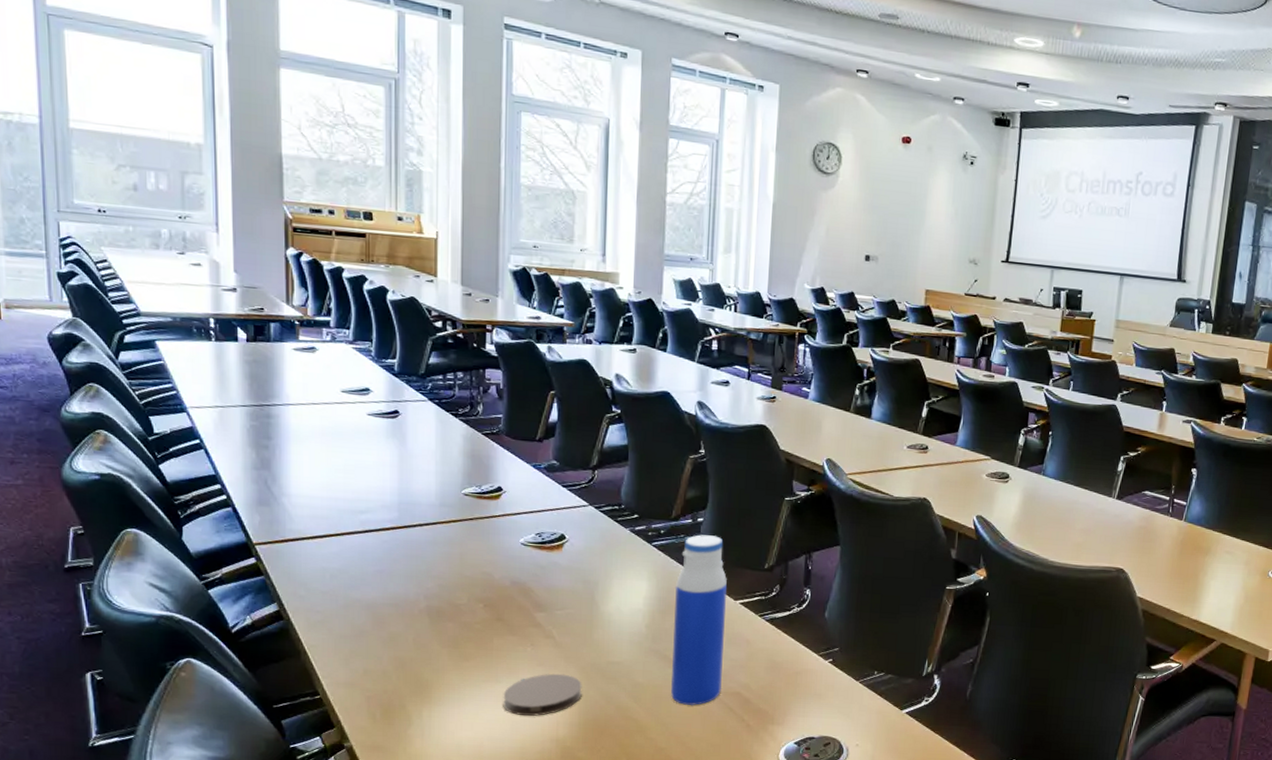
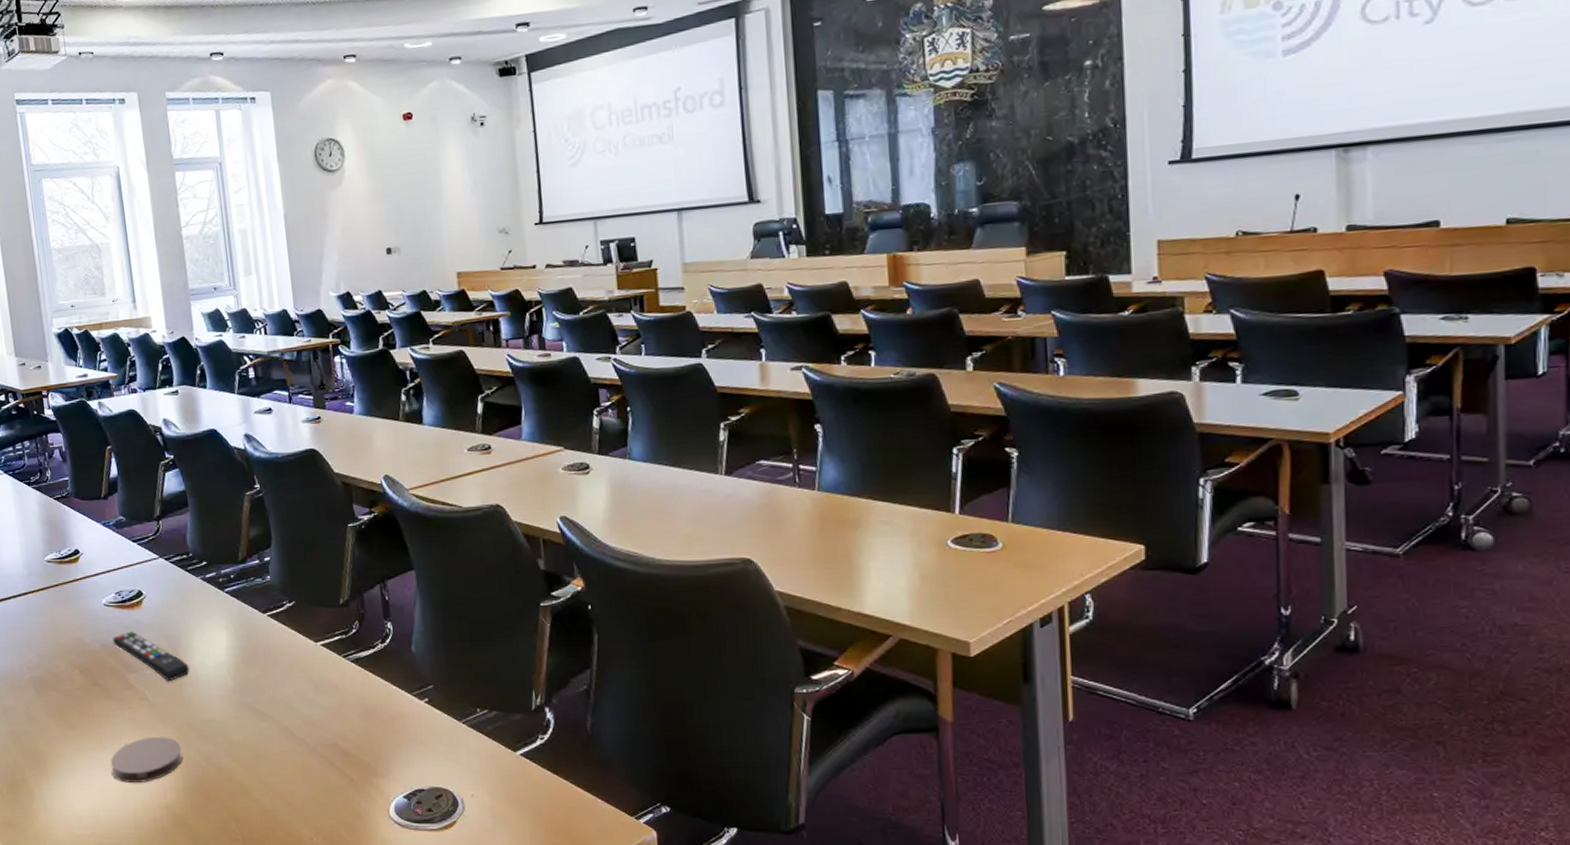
remote control: none [525,572,603,624] -> present [113,631,190,682]
water bottle: present [671,534,727,706] -> none [253,574,319,762]

